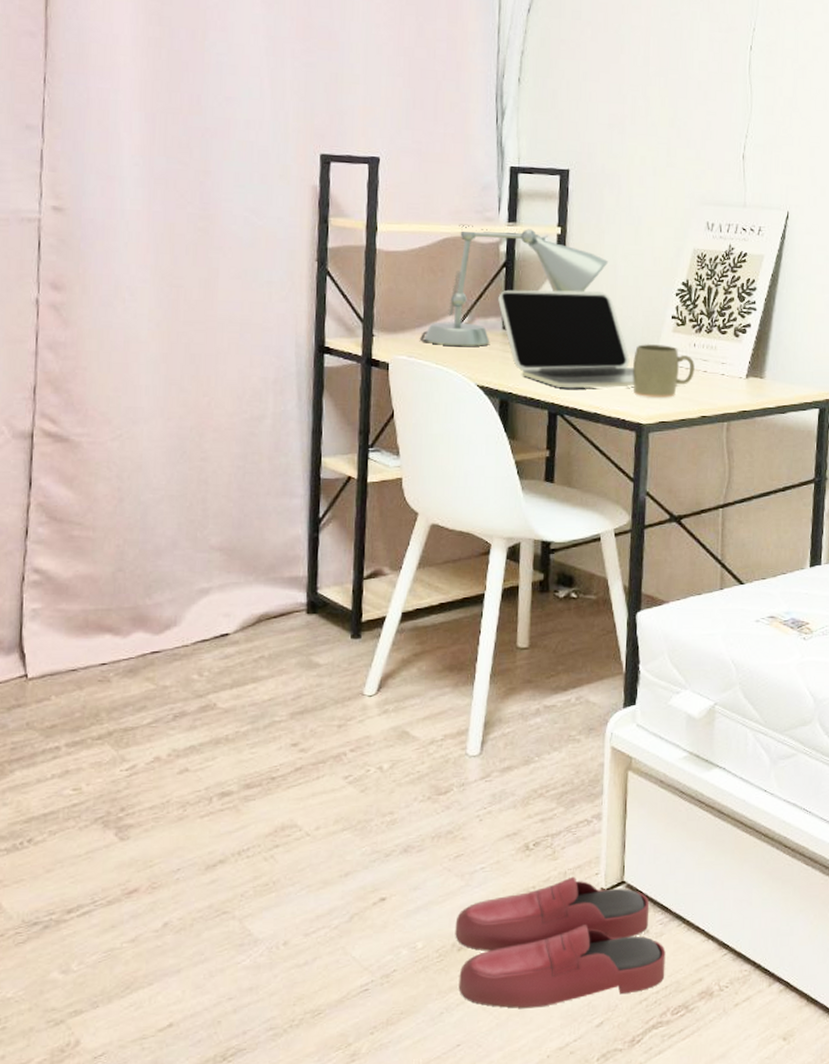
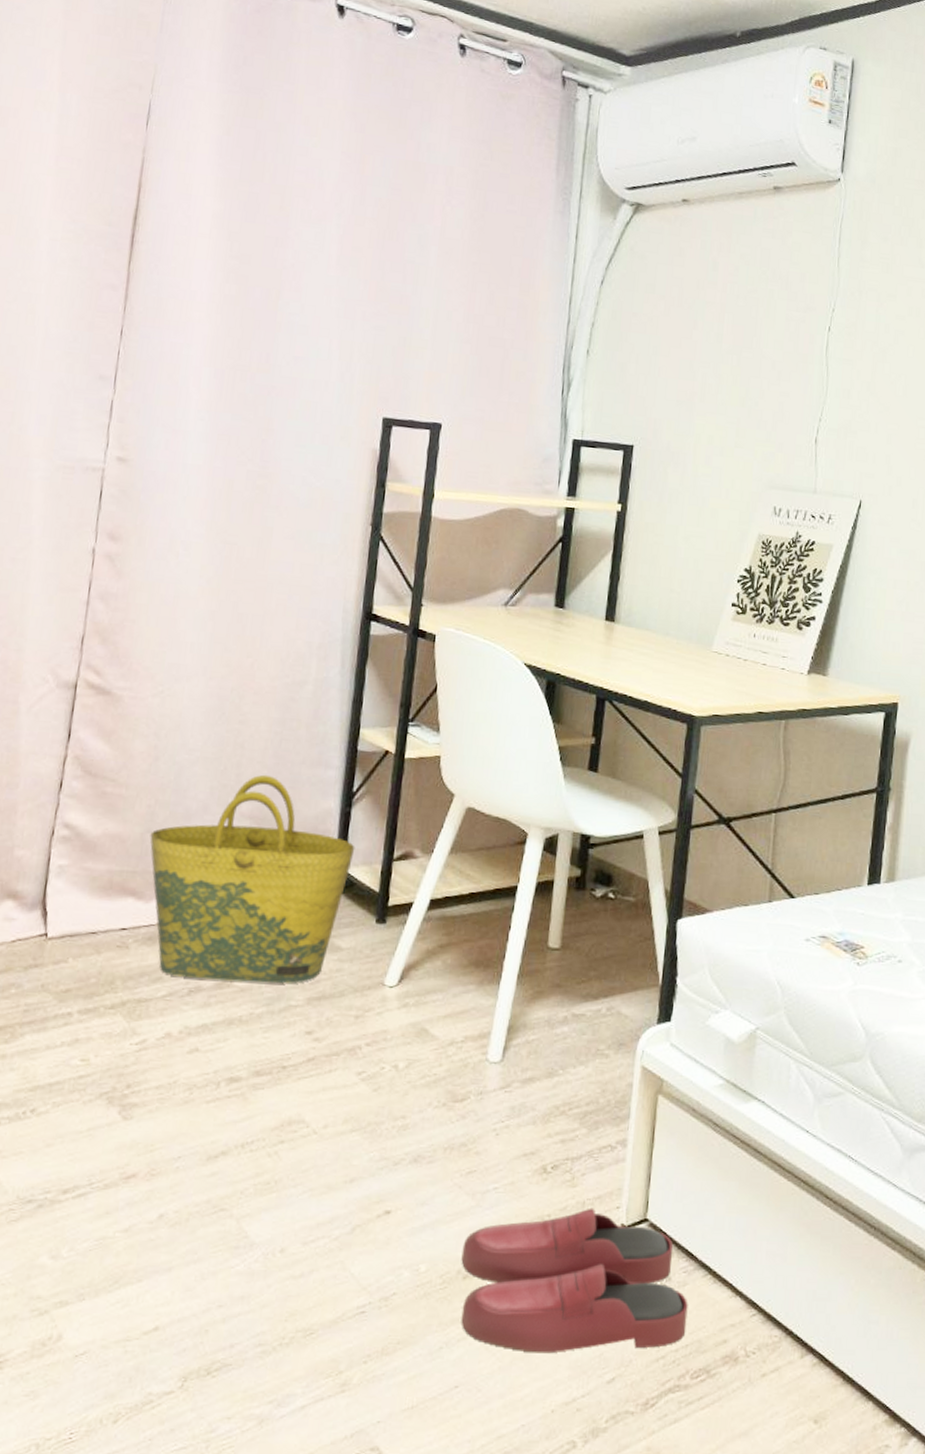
tote bag: none [121,507,326,704] -> present [150,774,355,983]
desk lamp: present [419,224,609,347] -> none [468,495,669,623]
laptop: present [498,289,634,389] -> none [552,565,690,676]
mug: present [633,344,695,398] -> none [686,631,754,690]

